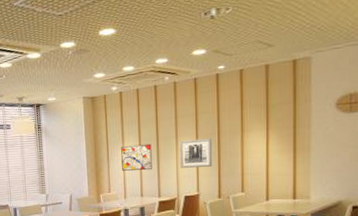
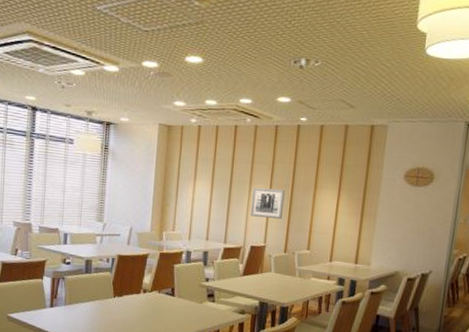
wall art: present [121,143,152,171] -> none [190,183,224,214]

